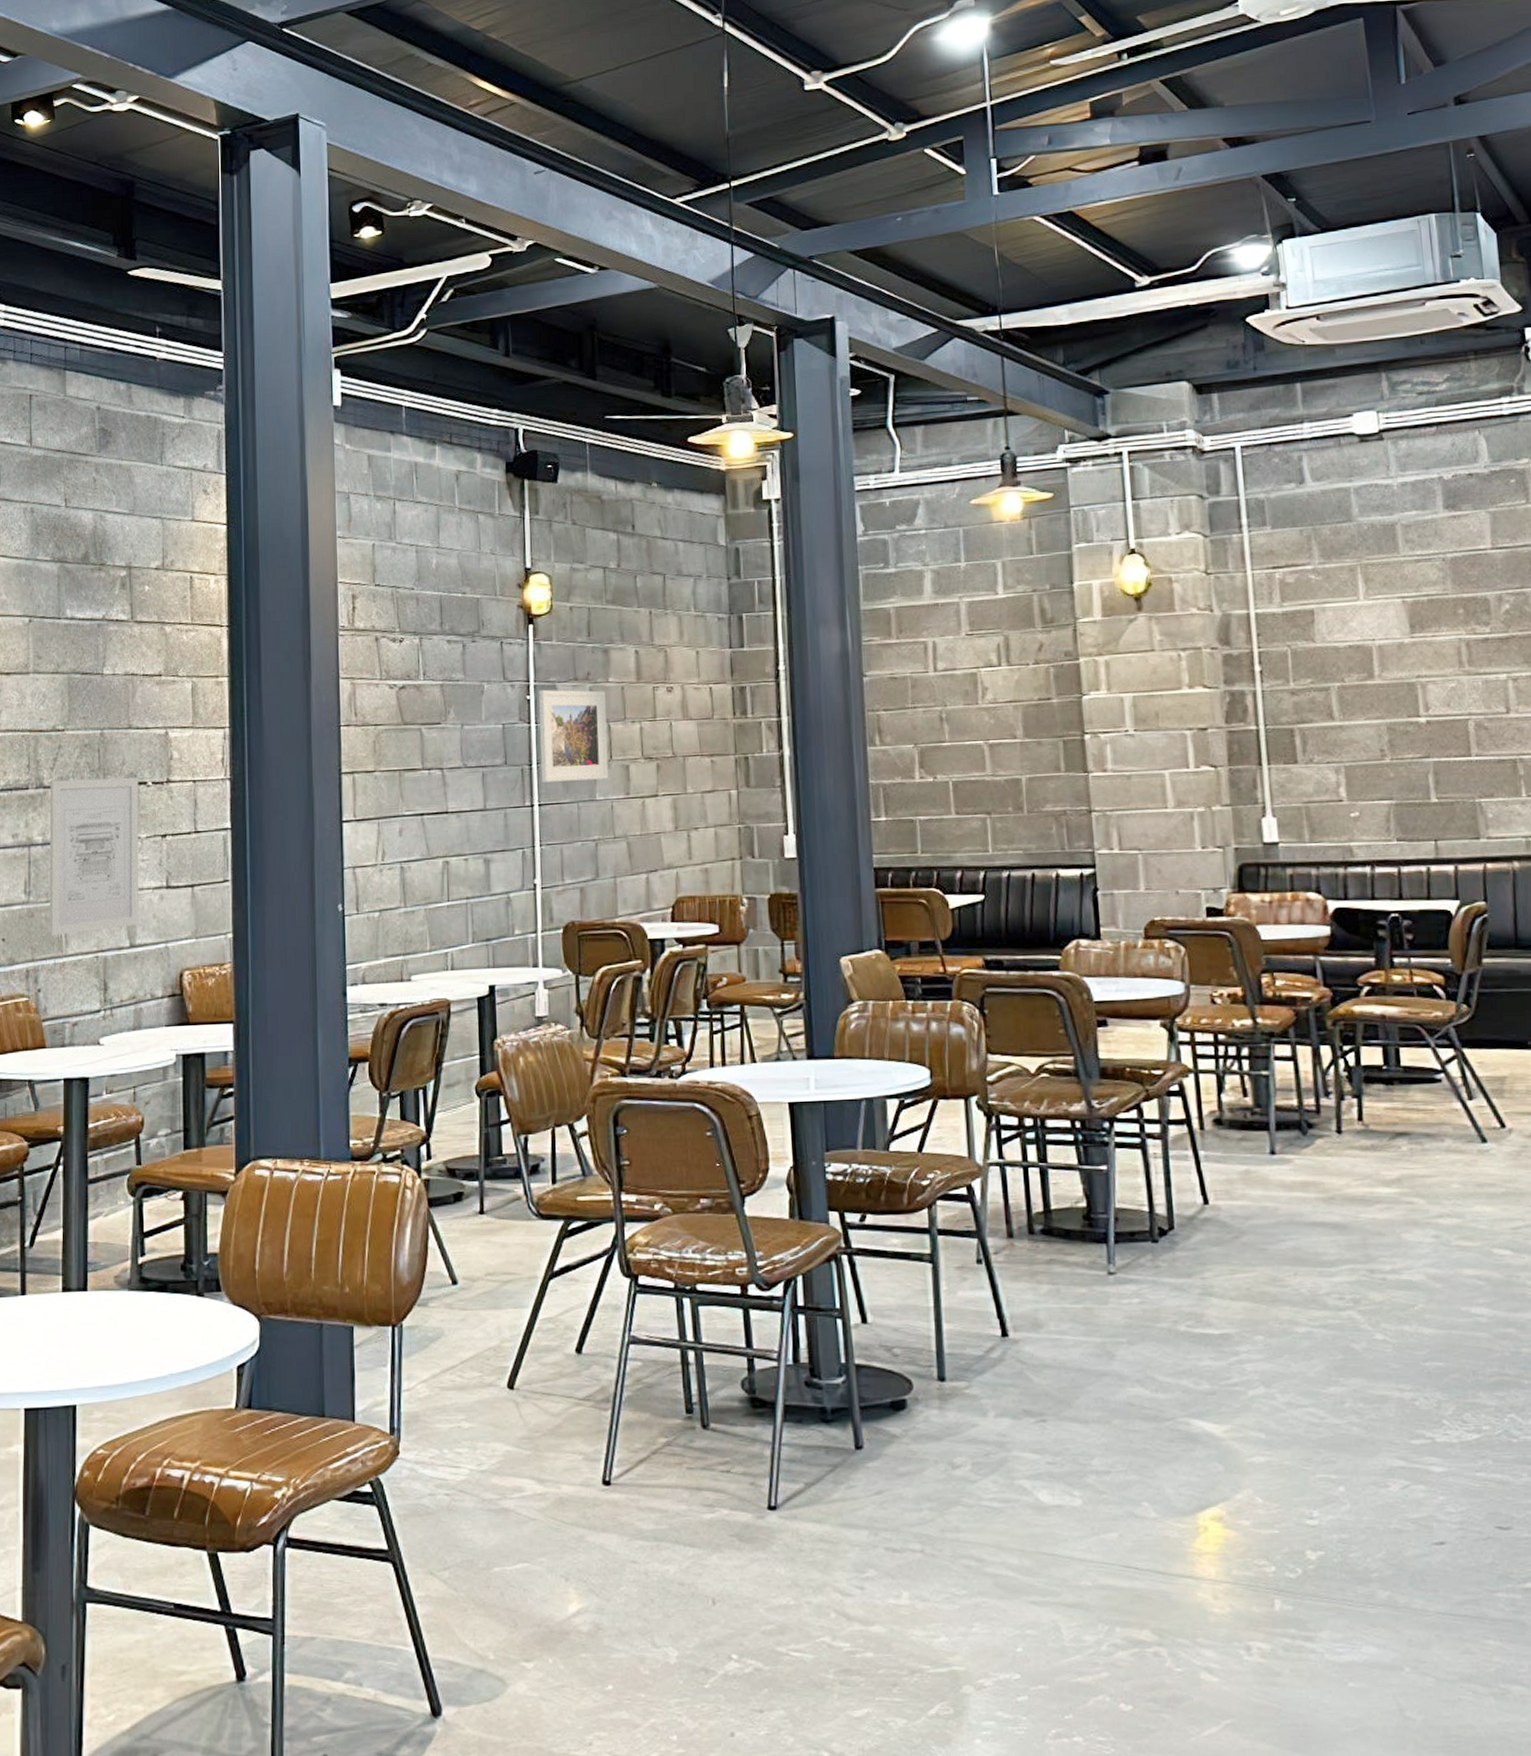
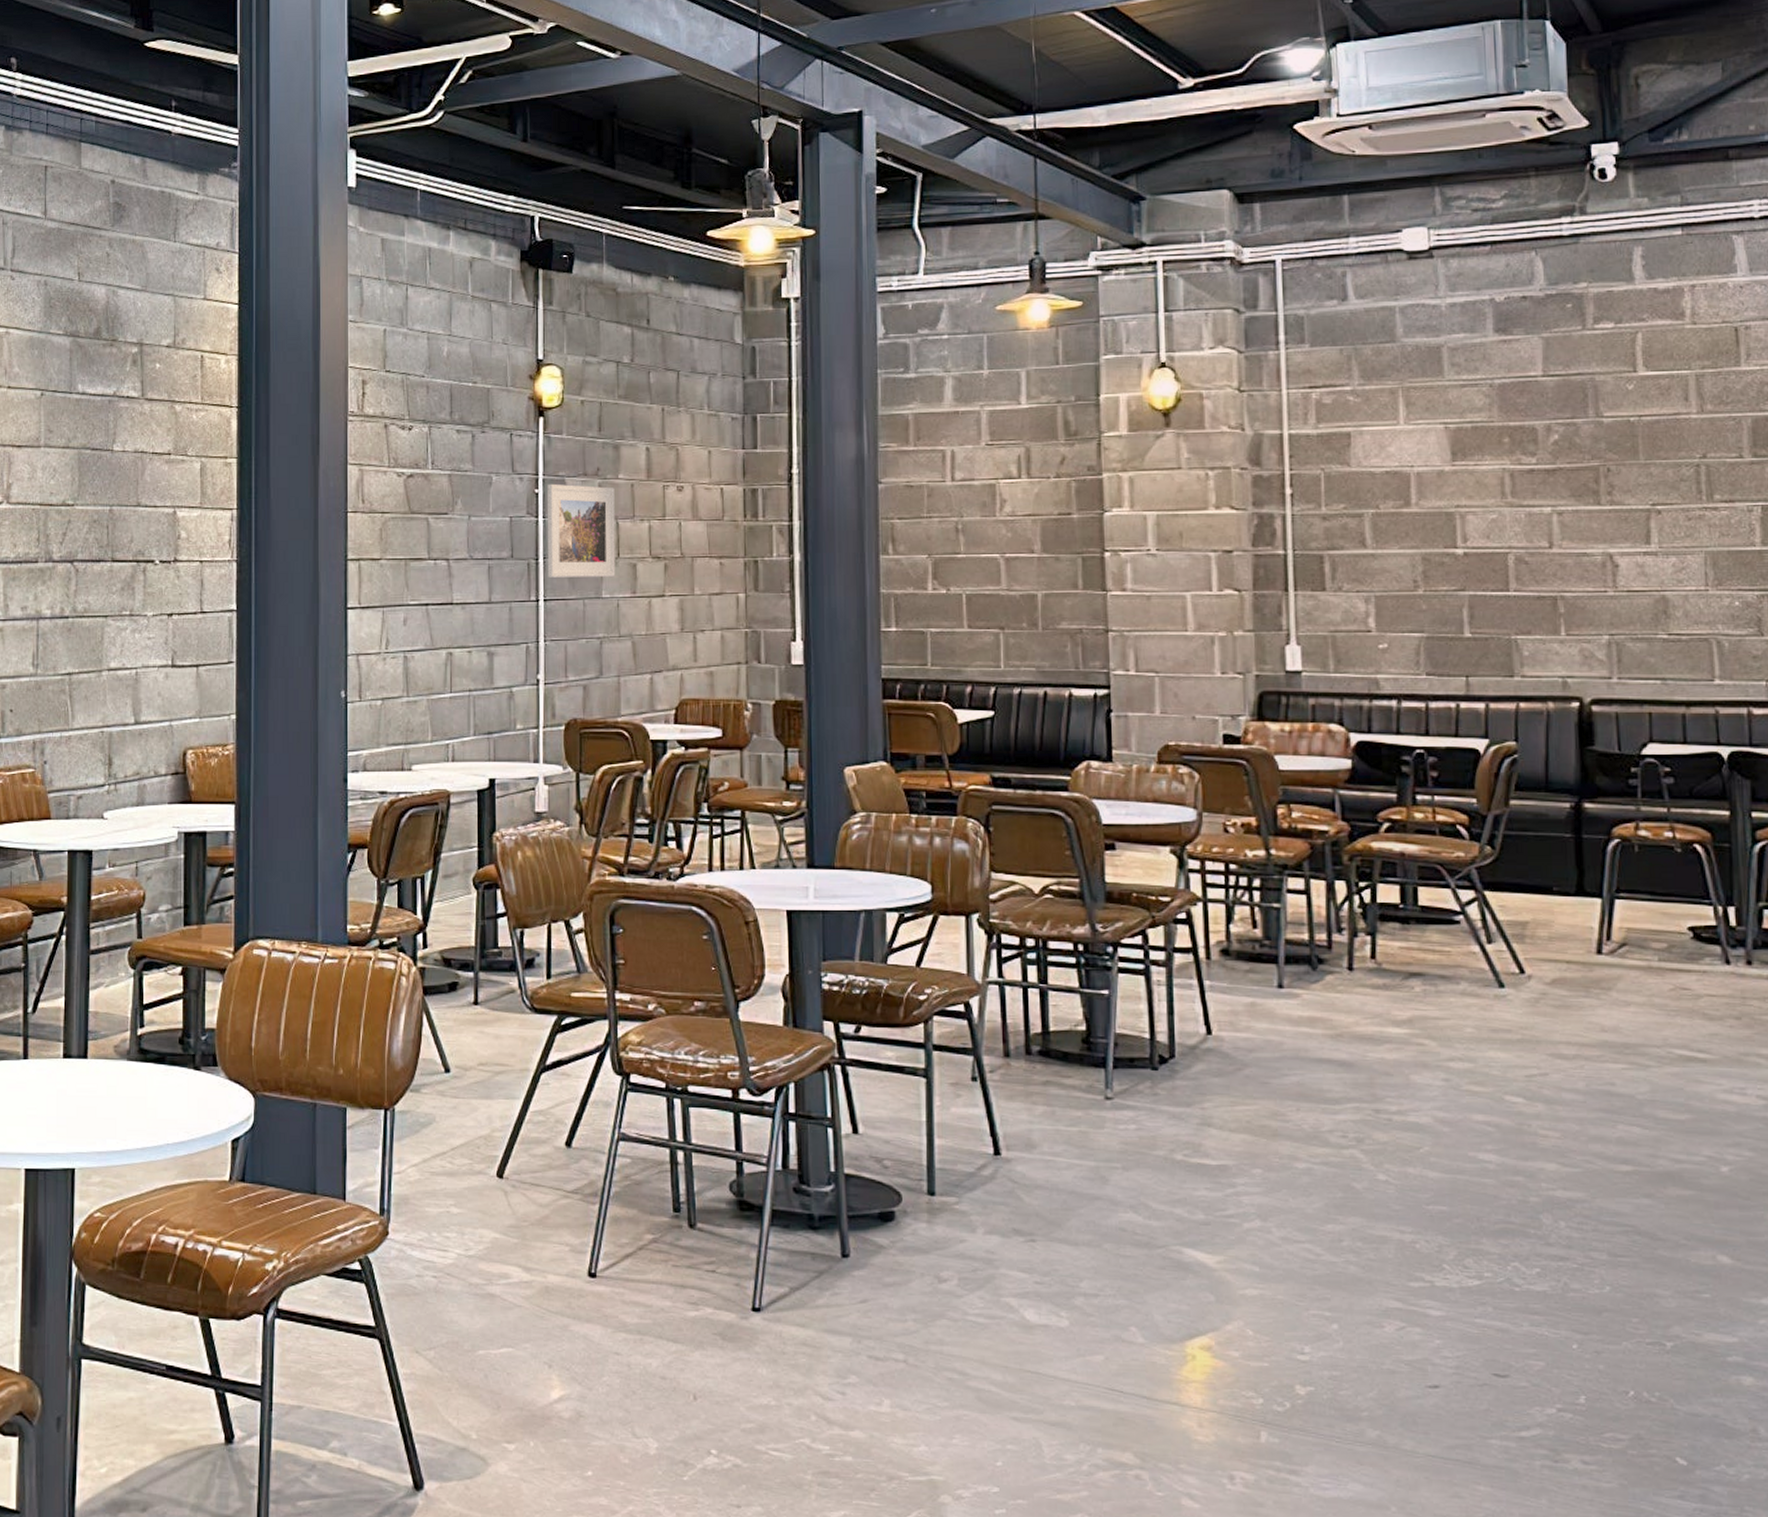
wall art: present [49,777,139,936] -> none [56,554,147,709]

